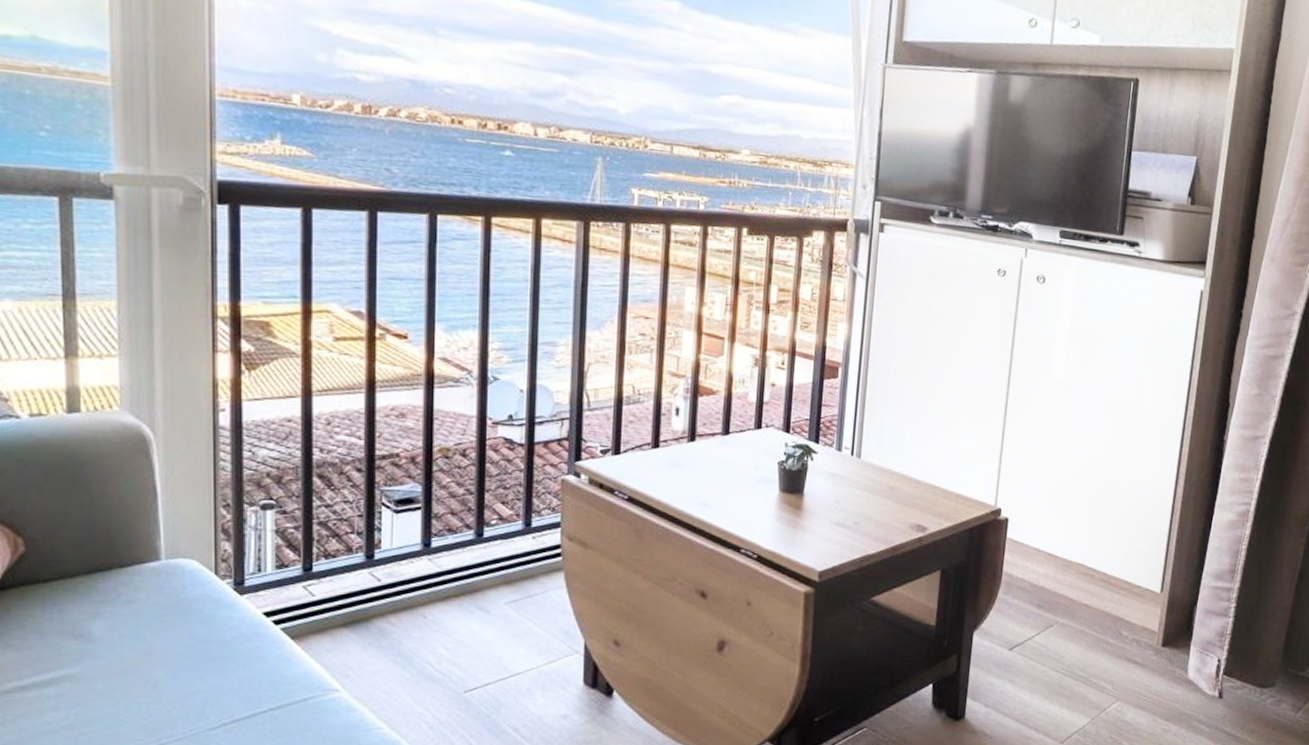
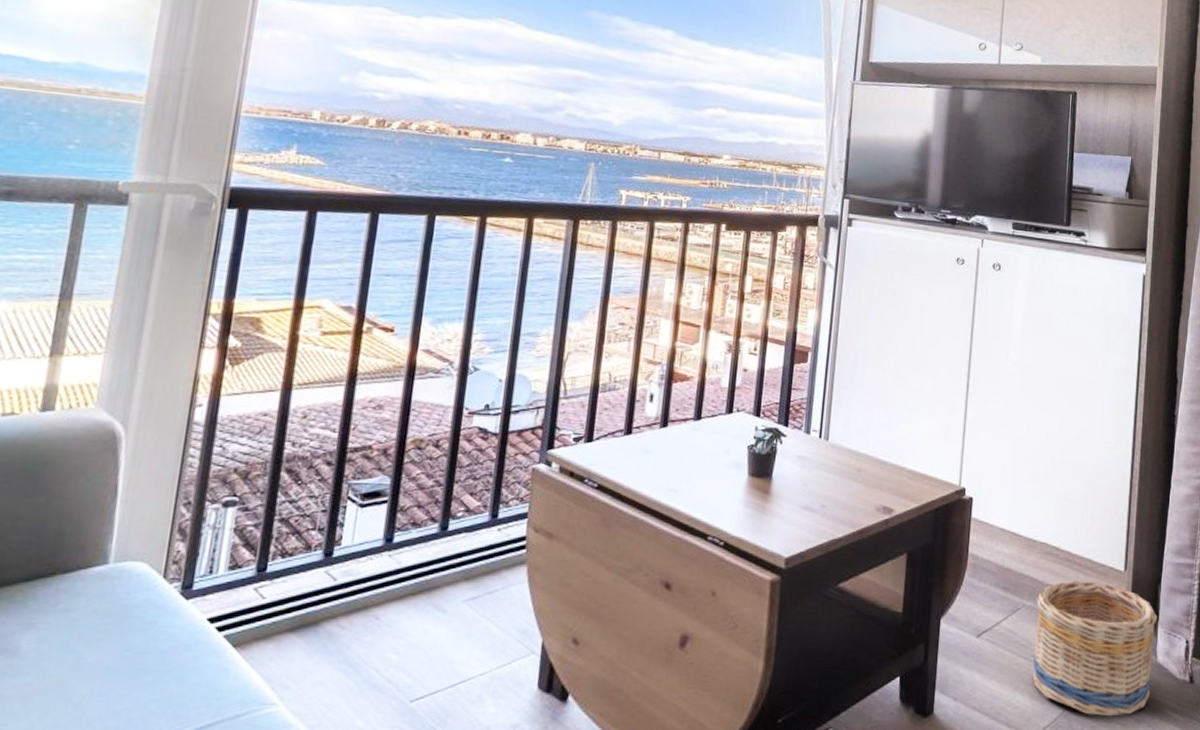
basket: none [1063,600,1191,726] -> present [1032,581,1157,717]

